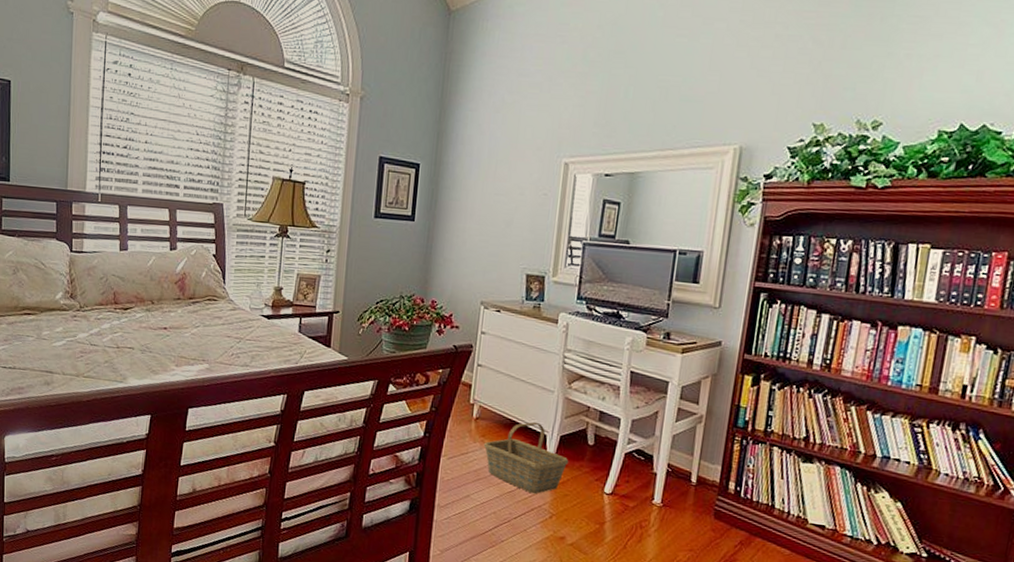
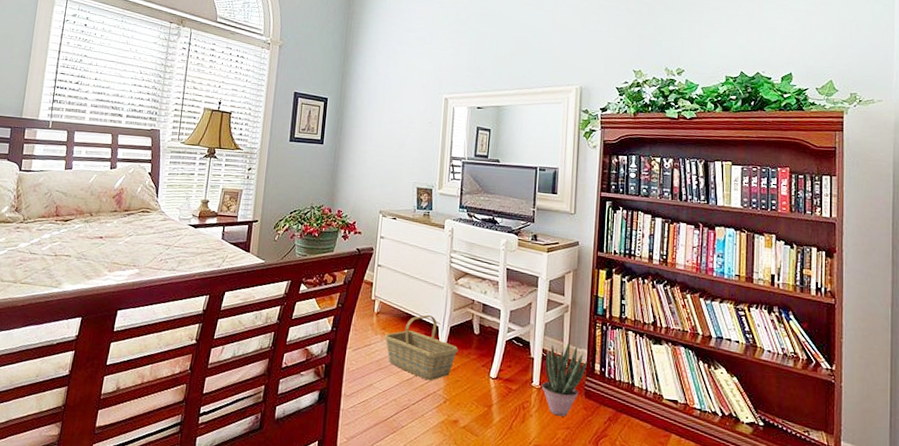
potted plant: none [663,457,721,538] -> present [541,342,588,417]

